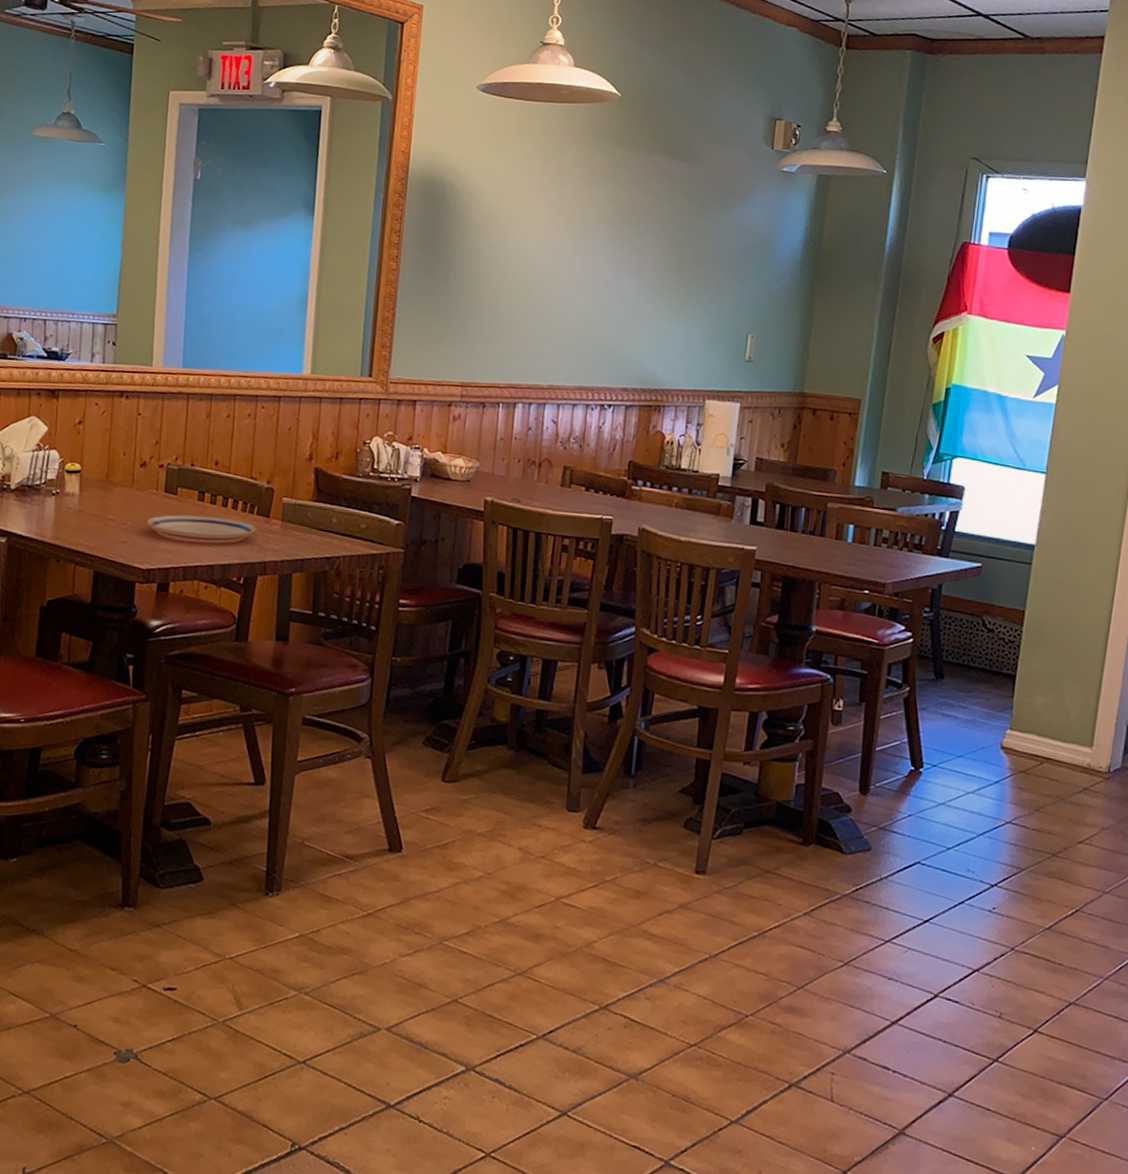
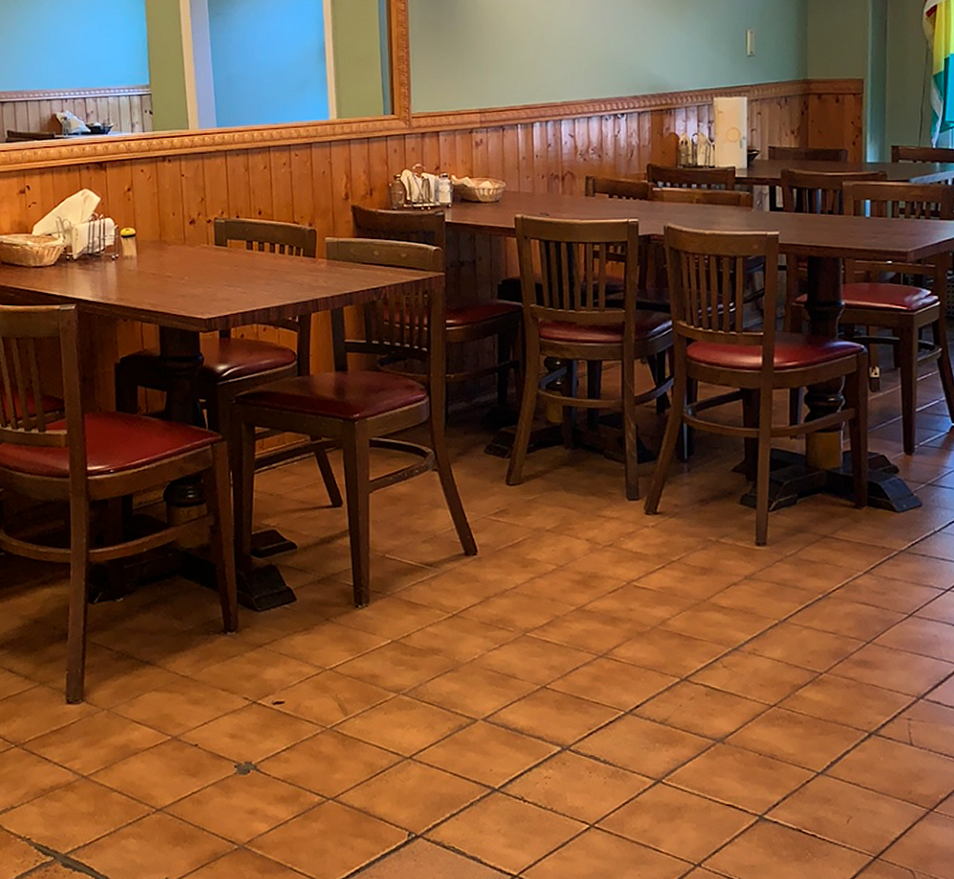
plate: present [147,514,257,544] -> none [203,263,304,288]

